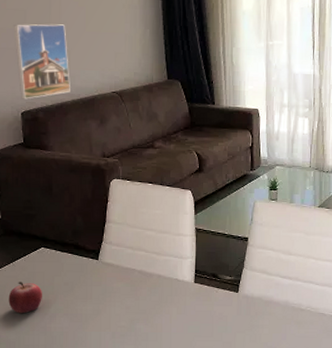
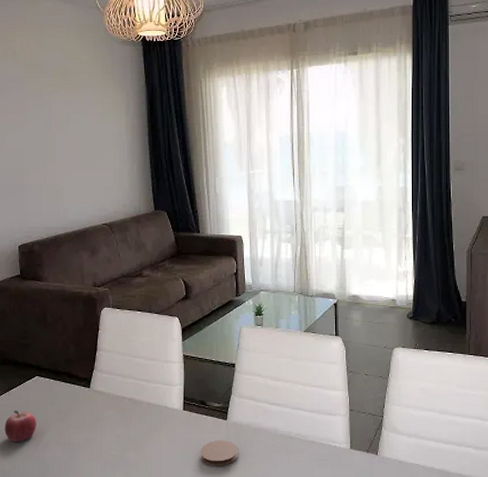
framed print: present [14,24,70,99] -> none [12,162,64,233]
coaster: none [210,312,249,337] -> present [199,440,238,467]

